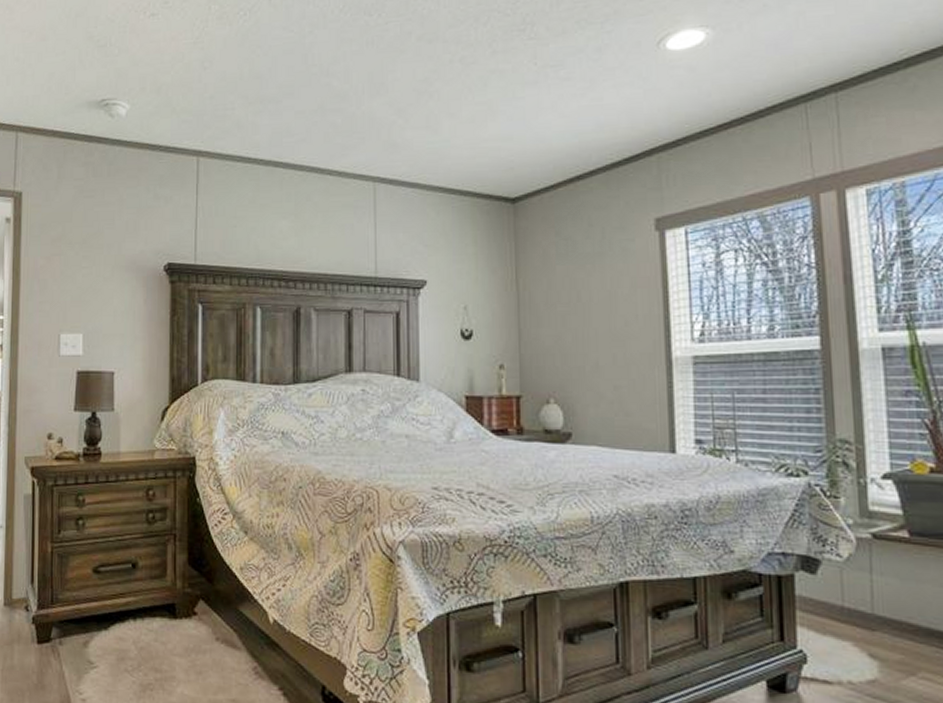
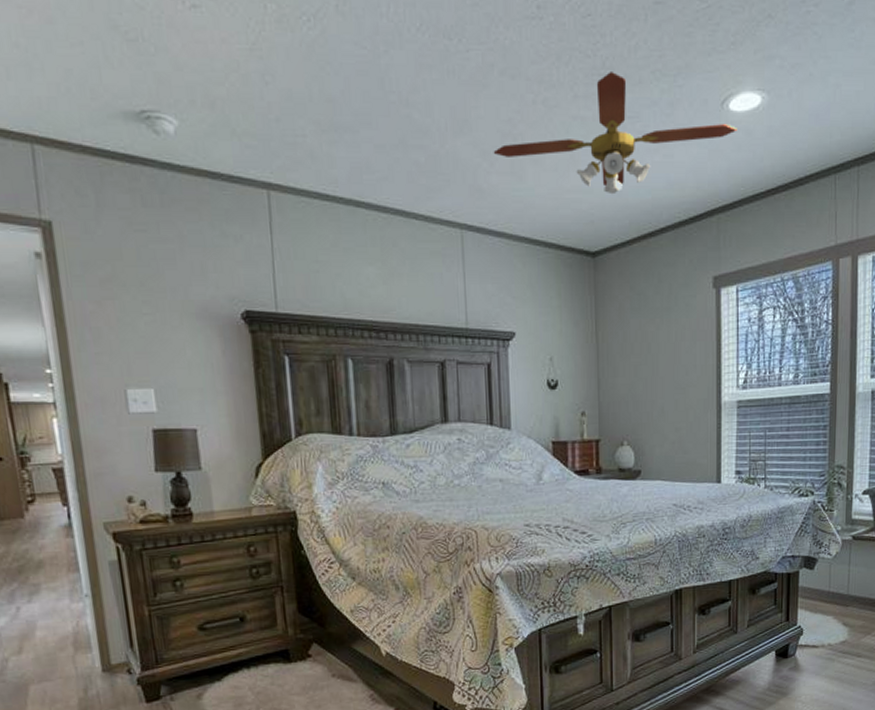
ceiling fan: none [408,26,678,141] -> present [493,72,737,195]

